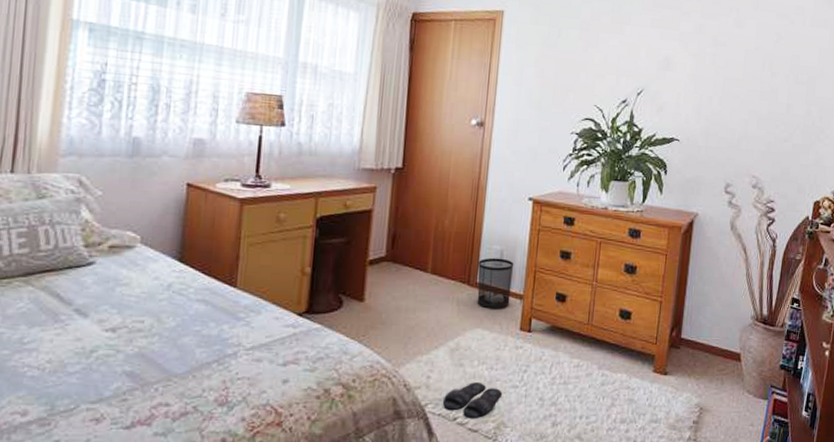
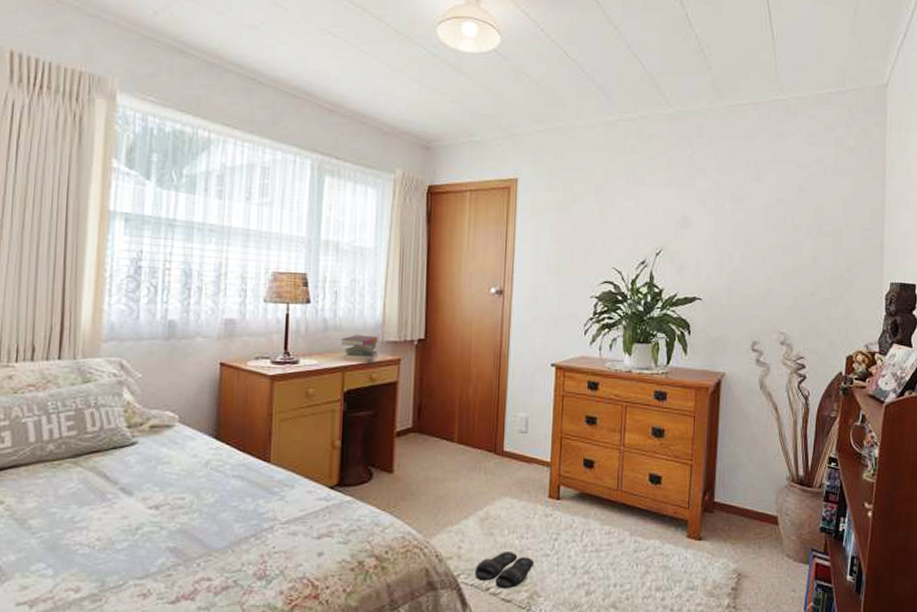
books: none [315,160,354,189] -> present [341,335,379,363]
waste bin: present [477,257,514,309] -> none [504,425,540,477]

